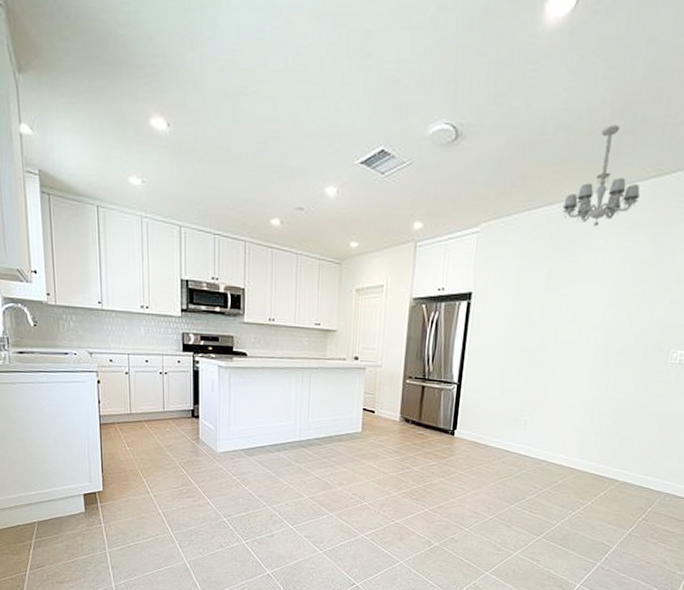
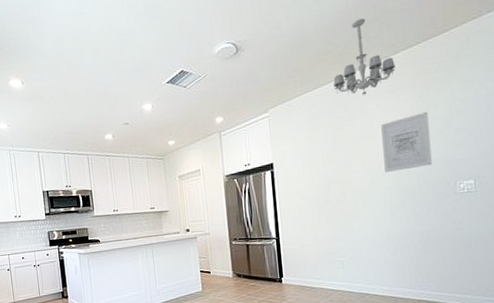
wall art: none [596,260,661,327] -> present [381,111,432,172]

